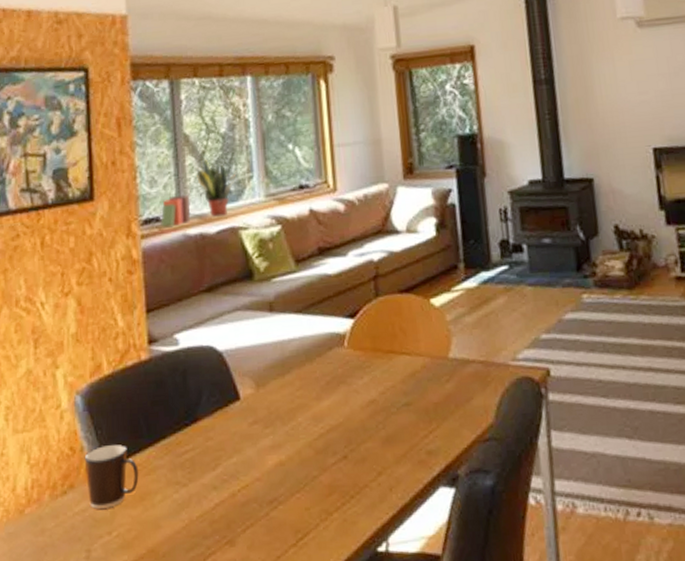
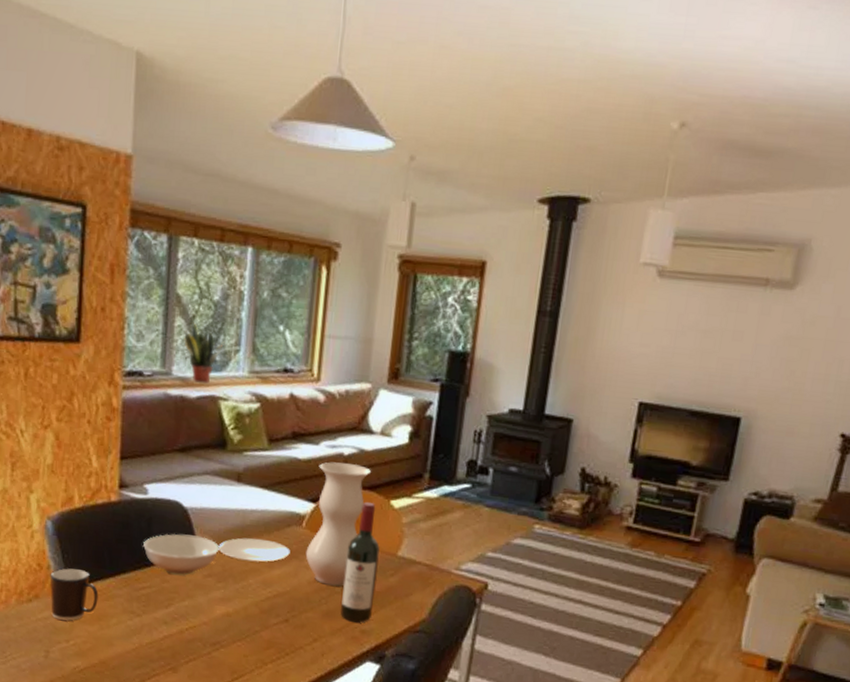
books: present [160,194,190,228] -> none [143,353,174,384]
bowl: none [179,379,262,429] -> present [142,533,220,575]
plate: none [260,369,337,398] -> present [218,538,290,563]
vase: none [350,268,405,407] -> present [305,462,372,586]
wine bottle: none [395,306,436,444] -> present [340,502,380,622]

